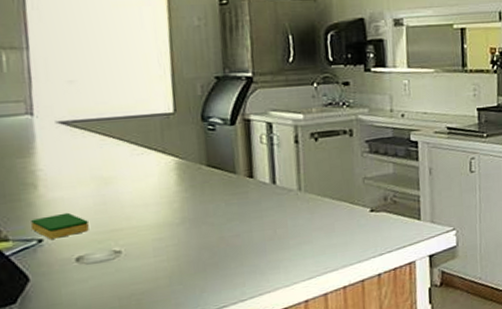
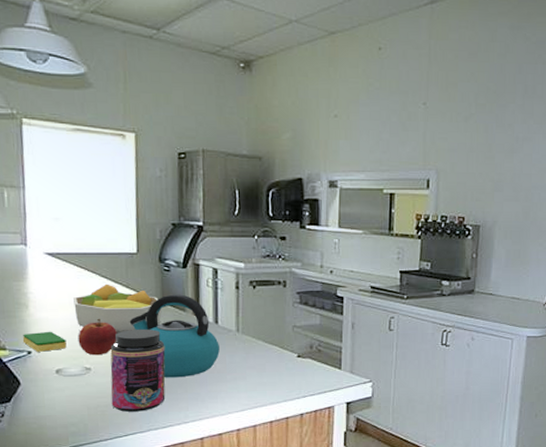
fruit bowl: none [96,151,208,207] -> present [73,284,162,334]
apple: none [103,191,153,236] -> present [78,318,117,356]
jar: none [145,198,217,298] -> present [110,328,166,412]
kettle: none [167,155,280,252] -> present [129,294,220,378]

